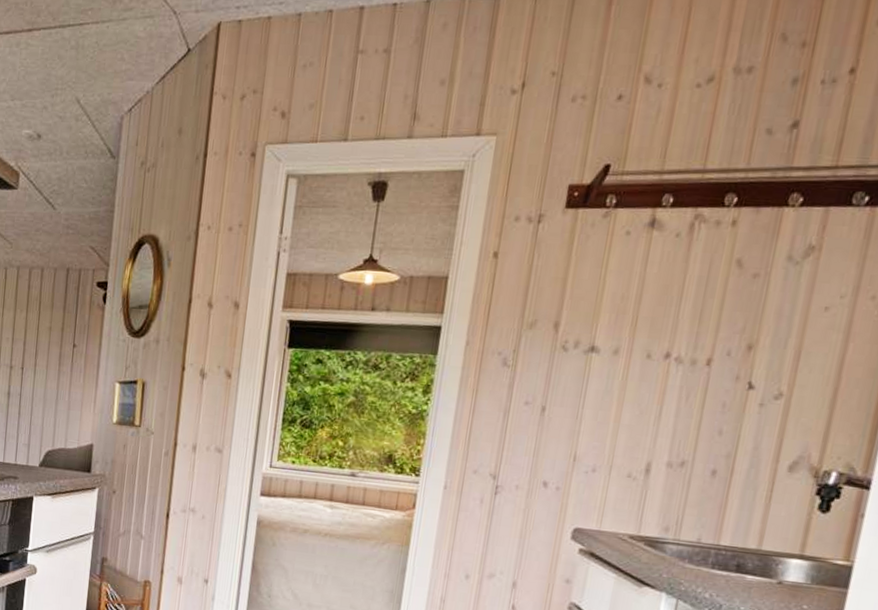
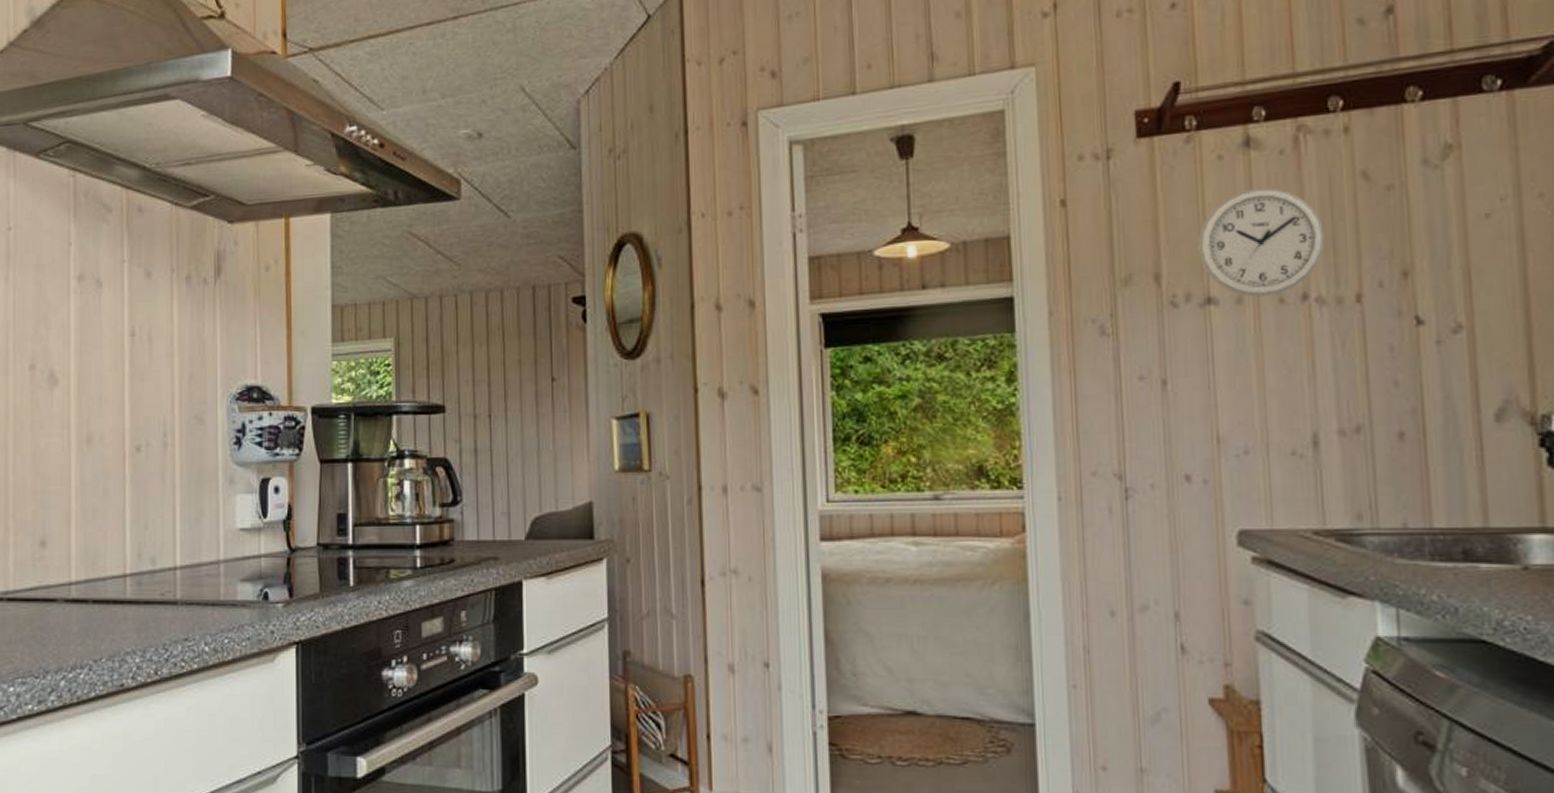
wall clock: none [592,262,696,352] -> present [1197,187,1325,297]

